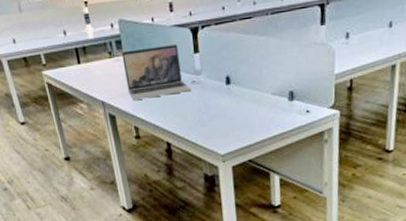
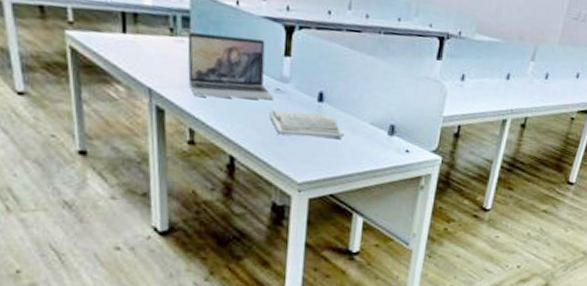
book: none [189,94,253,118] -> present [268,110,345,139]

